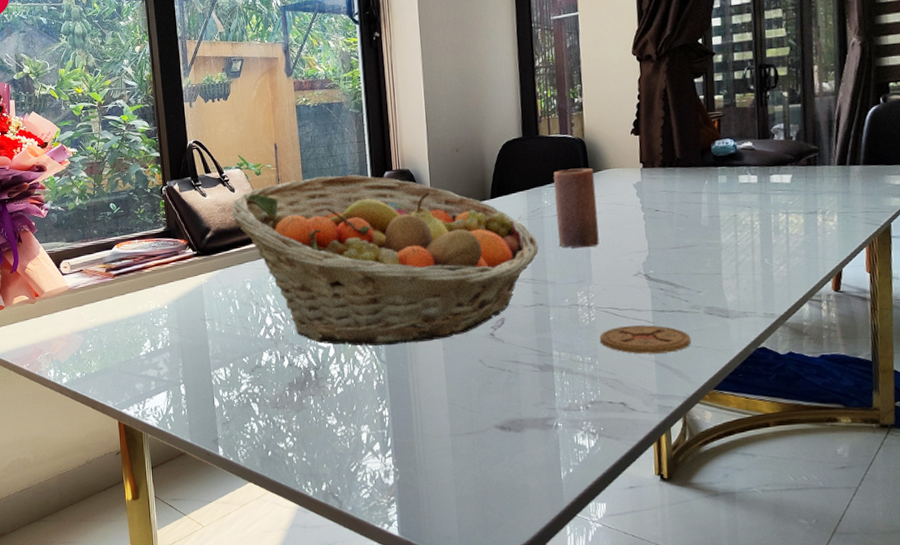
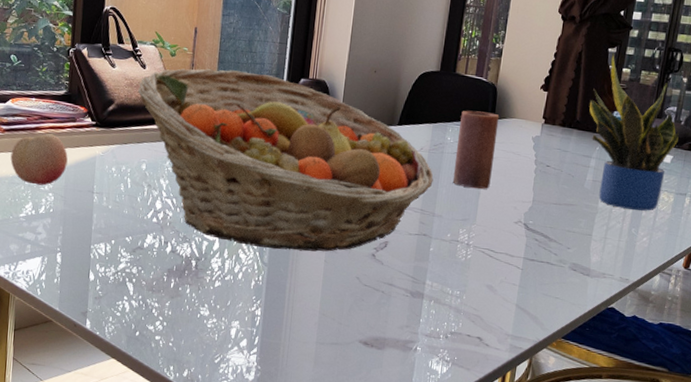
fruit: none [123,271,177,322] -> present [10,133,68,186]
coaster: present [599,325,691,354] -> none [471,267,553,299]
potted plant: none [686,82,794,240] -> present [589,53,679,211]

